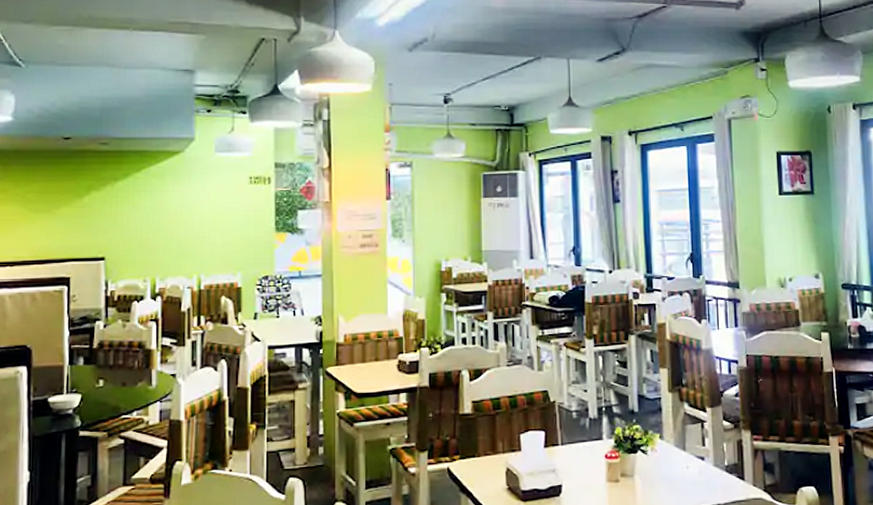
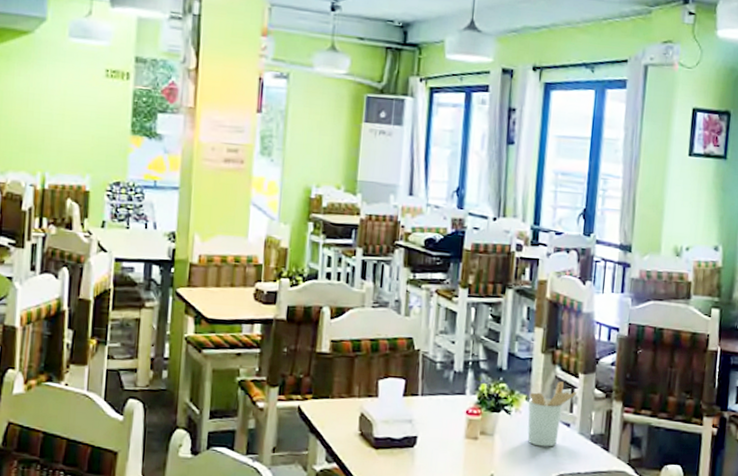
utensil holder: none [663,417,707,482] -> present [527,381,578,447]

